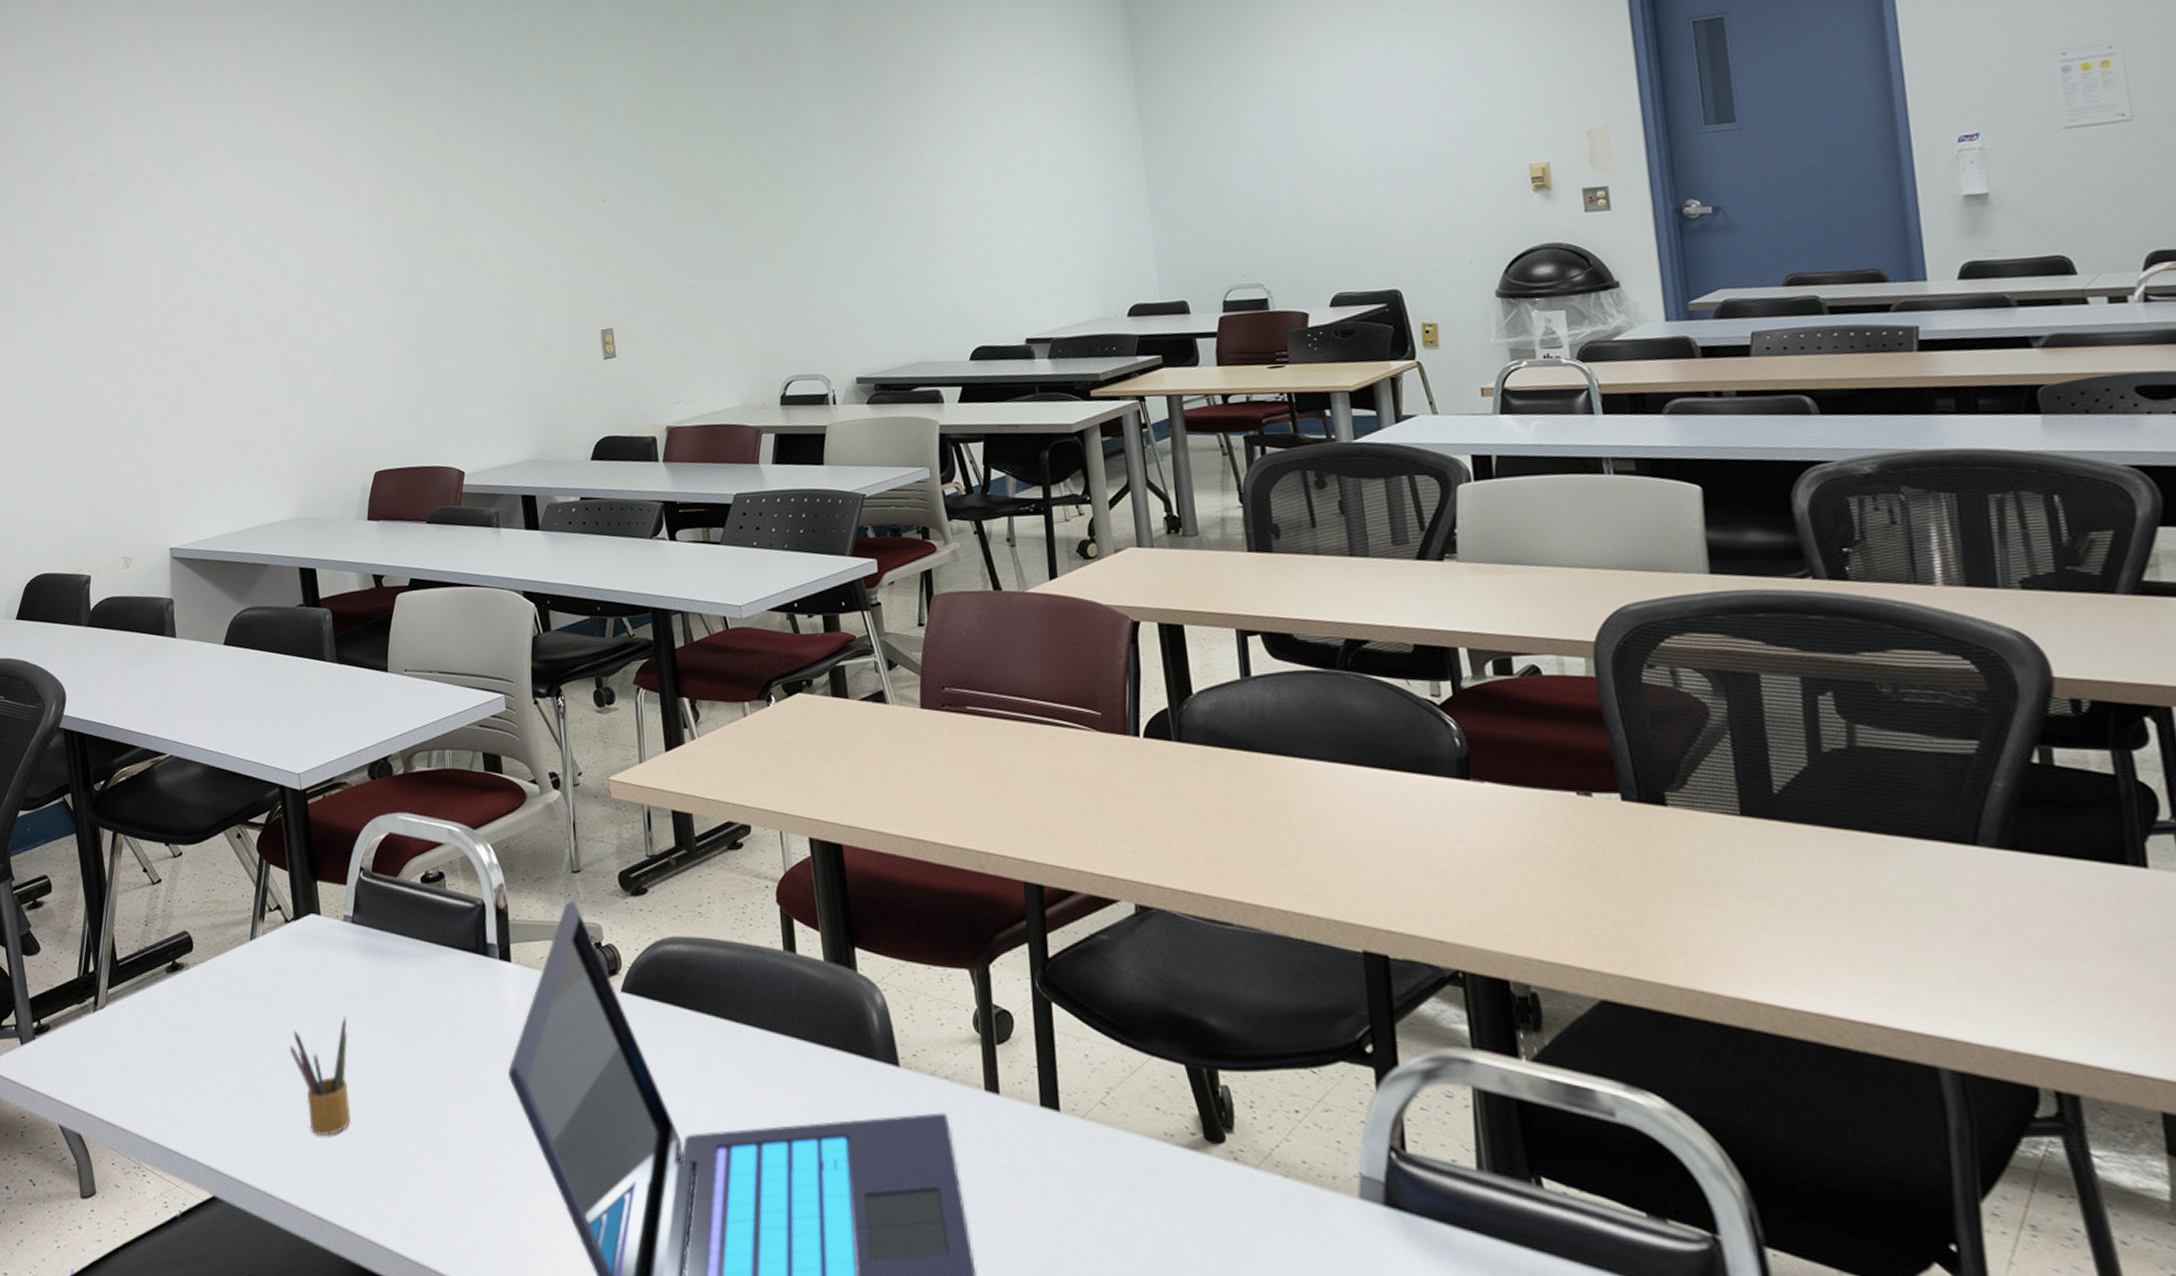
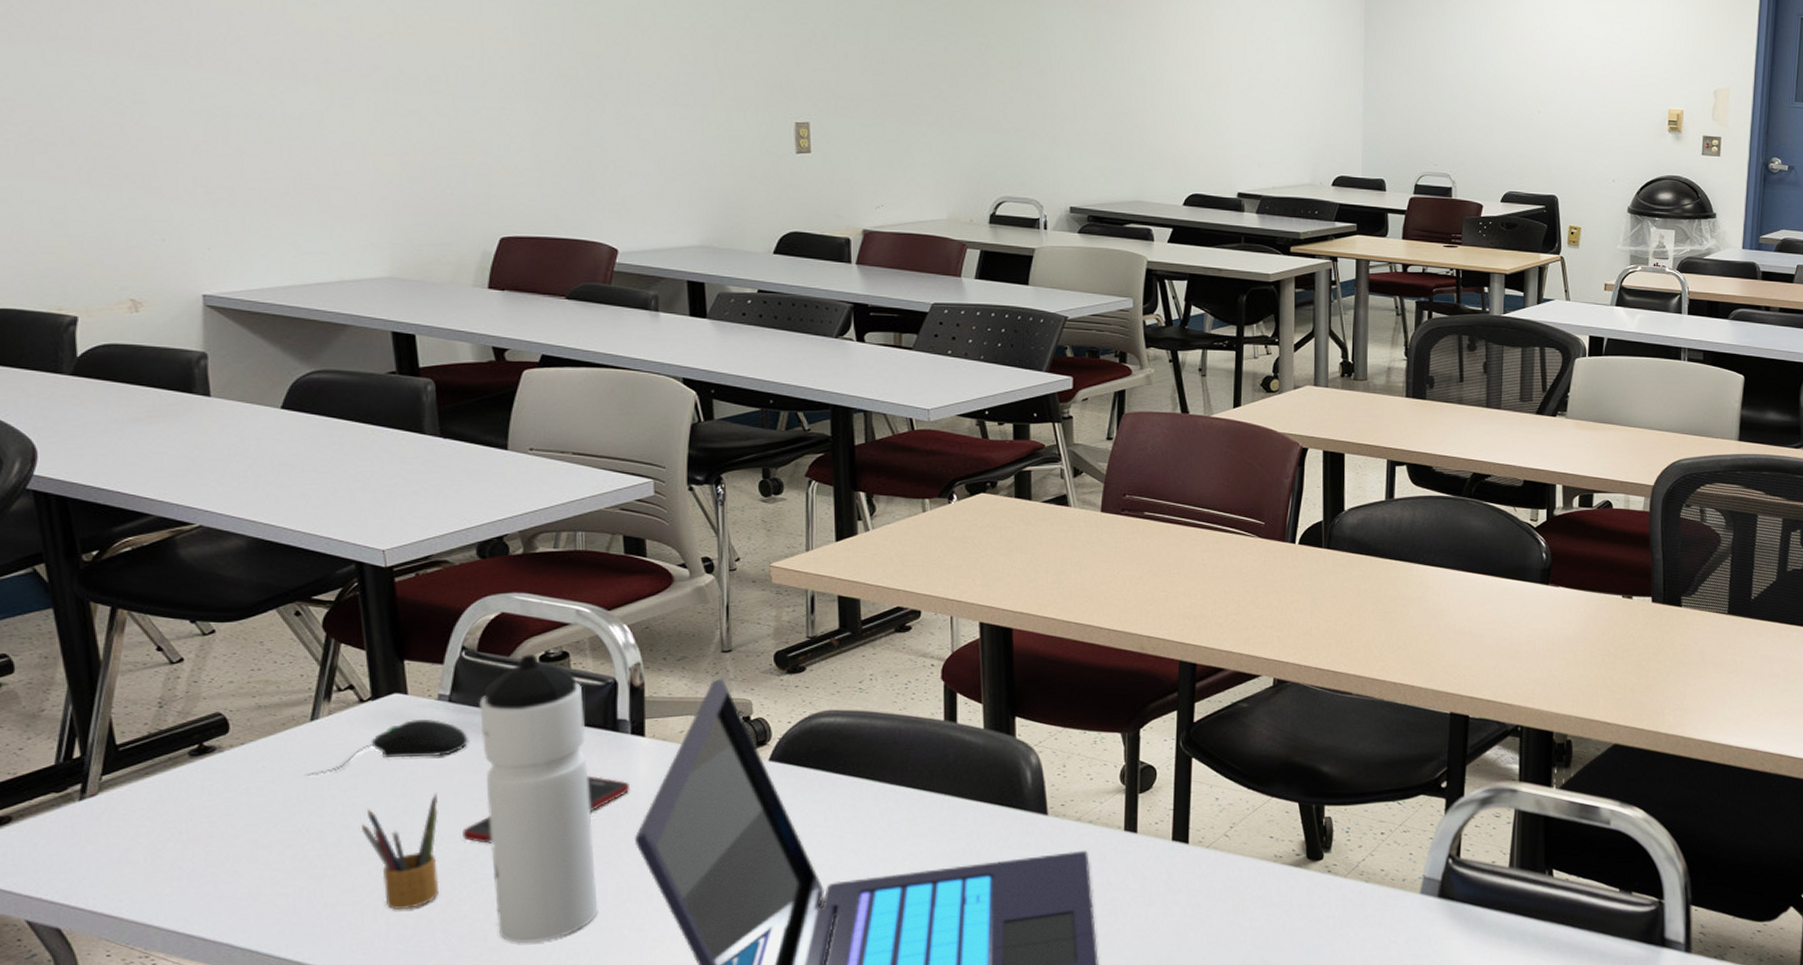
computer mouse: none [246,941,369,994] -> present [304,719,470,776]
cell phone: none [367,1002,502,1071] -> present [462,775,631,844]
water bottle: none [375,875,481,1180] -> present [479,654,598,943]

